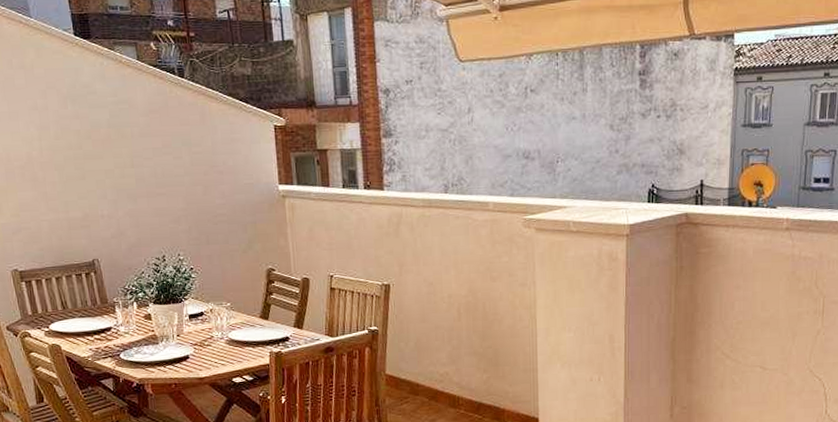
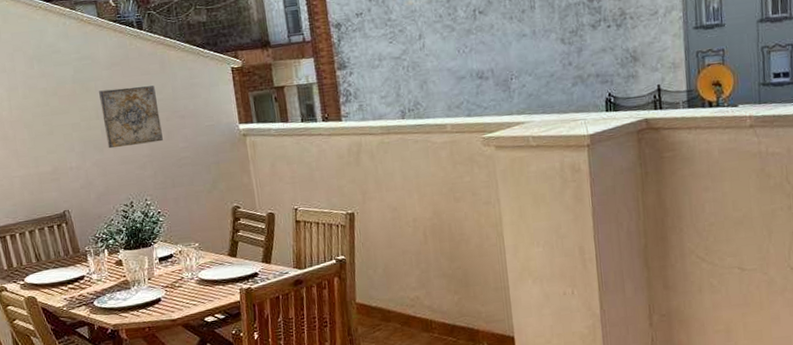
wall art: none [135,136,199,199] -> present [99,85,163,149]

